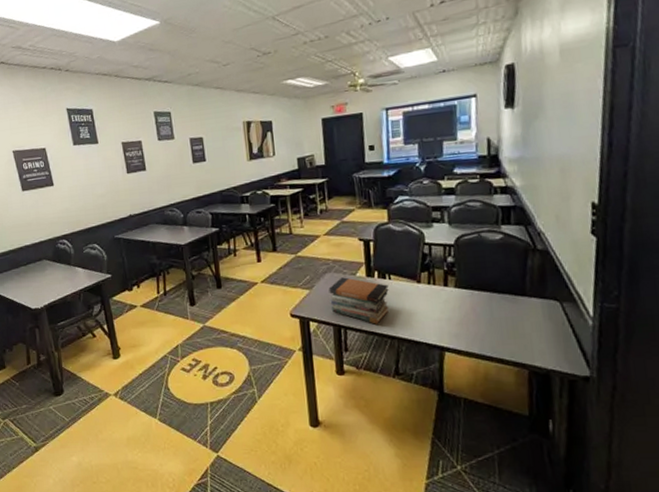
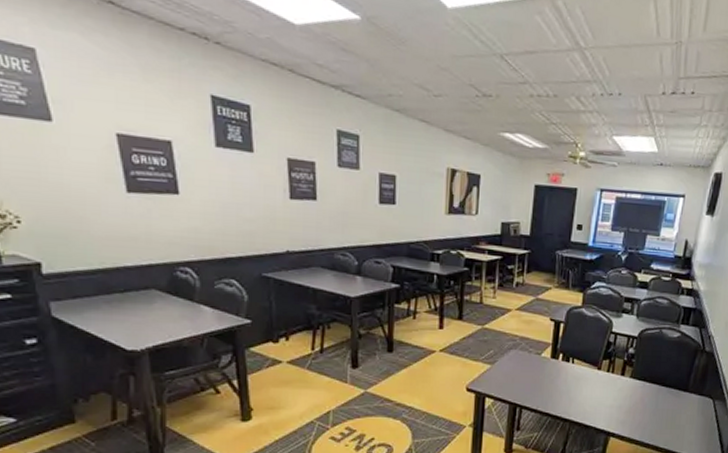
book stack: present [328,277,389,324] -> none [510,356,570,406]

